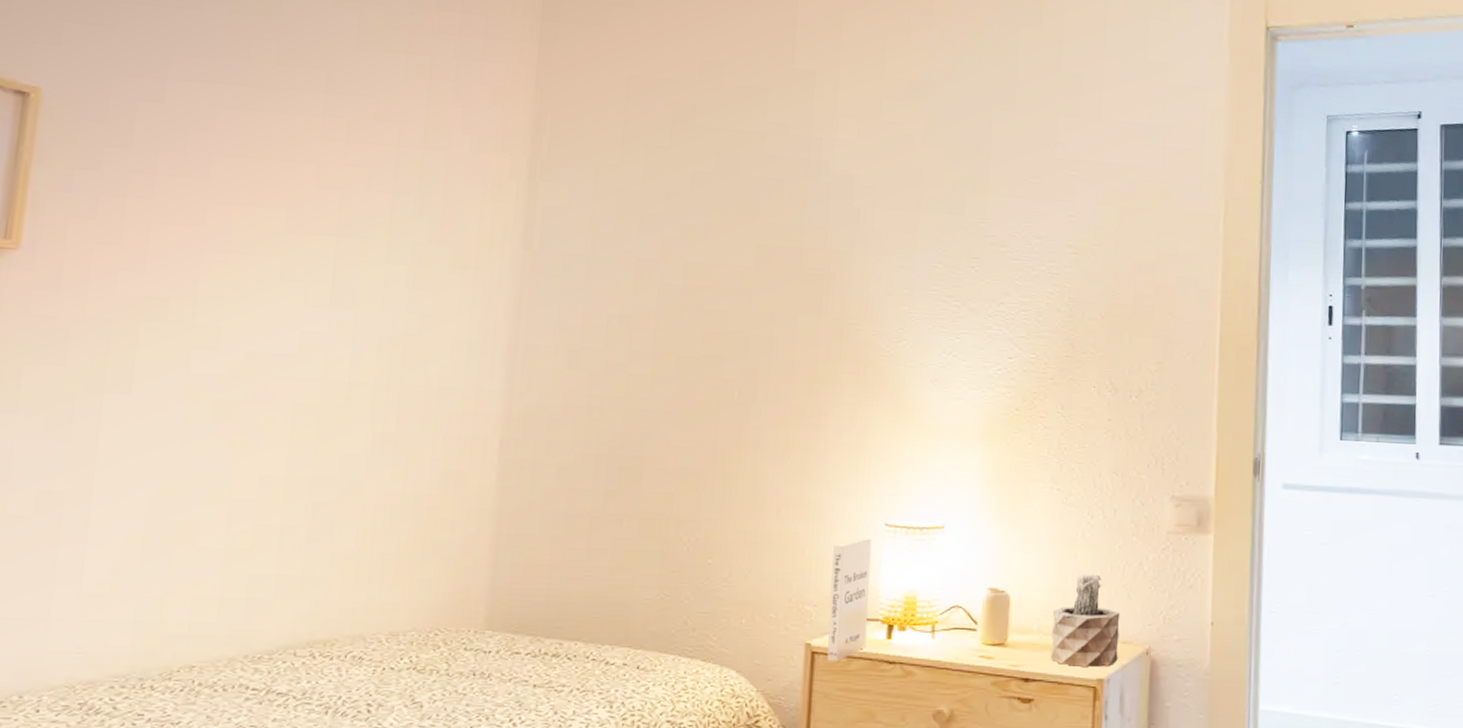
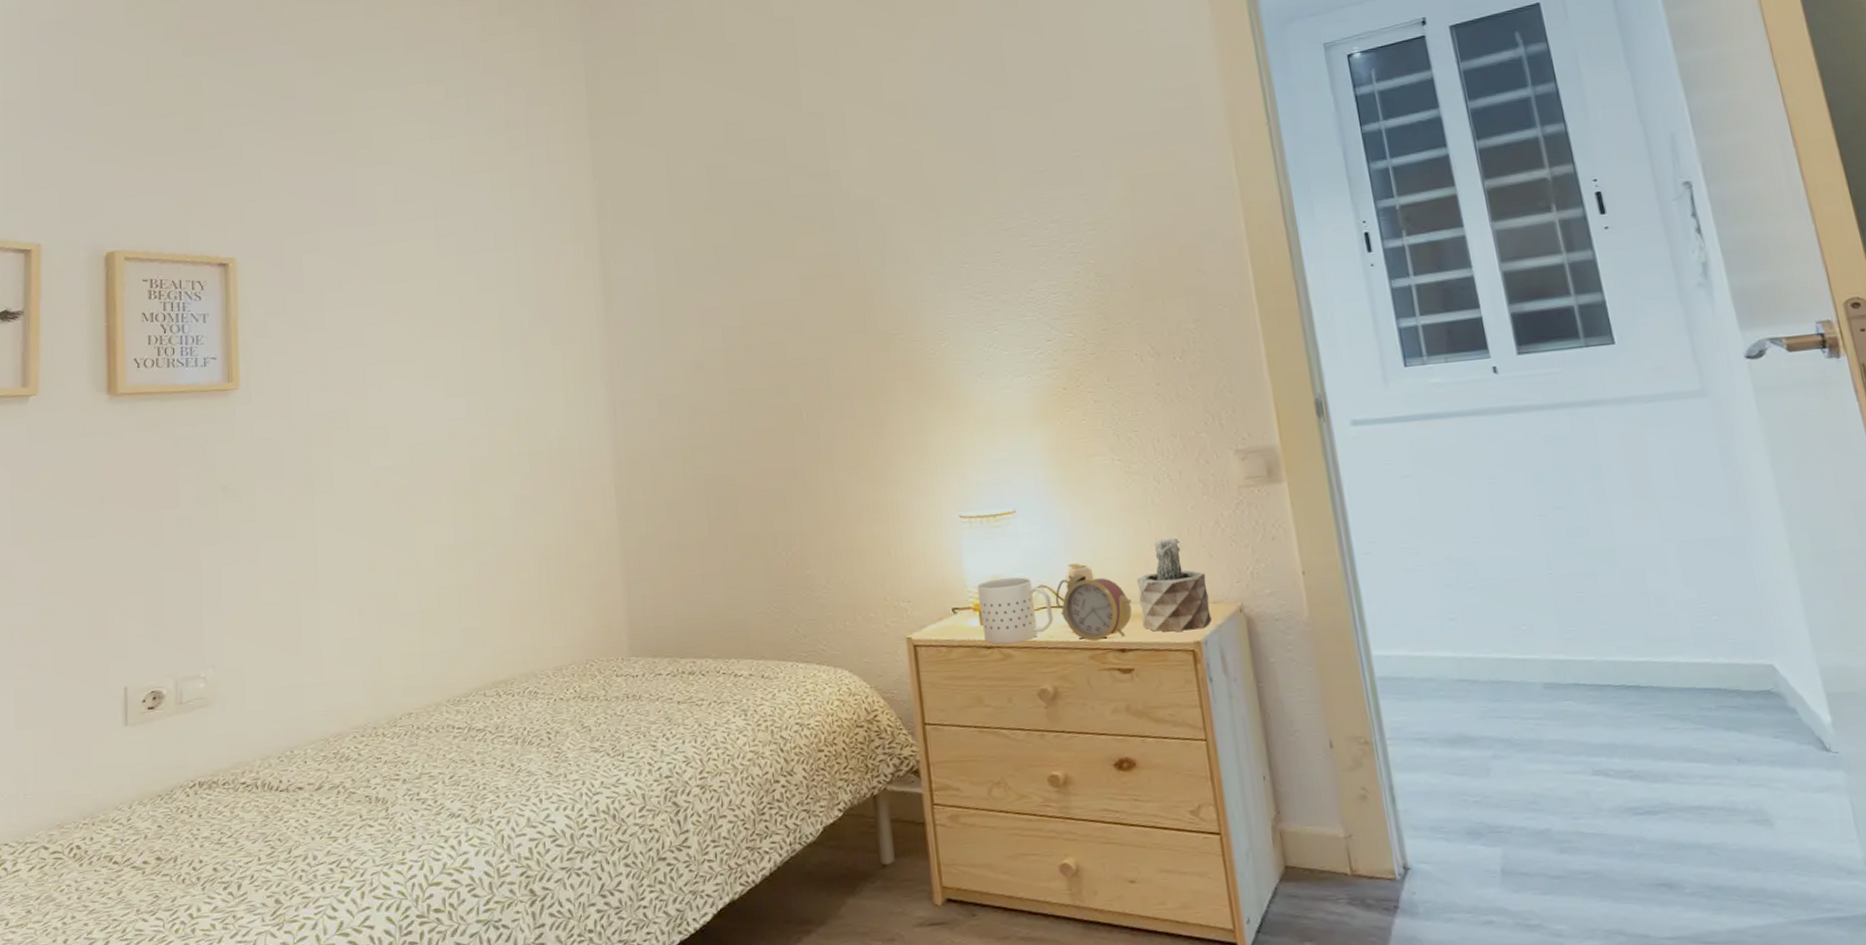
book: present [827,538,872,661] -> none [916,531,963,652]
mug: none [887,593,964,662] -> present [976,577,1053,645]
alarm clock: none [967,598,1044,668] -> present [1055,573,1132,642]

